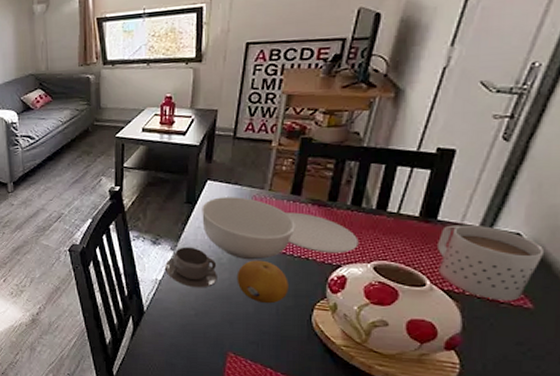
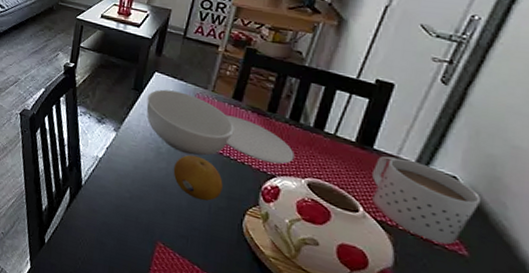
teacup: present [165,247,217,288] -> none [106,130,155,173]

